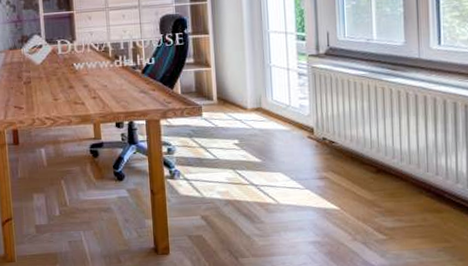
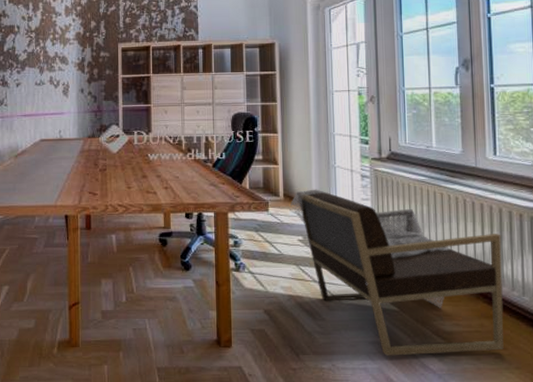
armchair: none [225,90,447,255] -> present [290,189,504,356]

